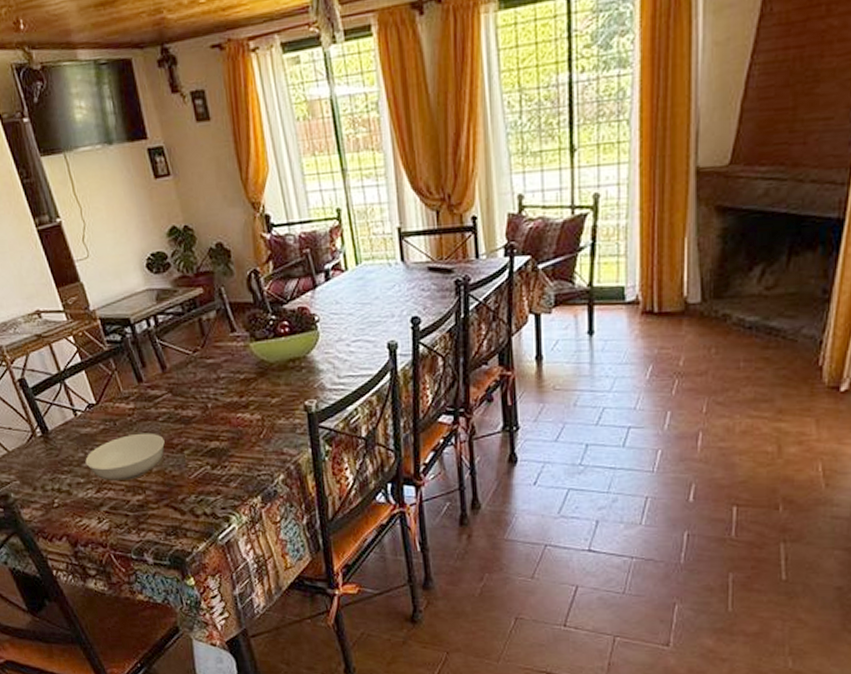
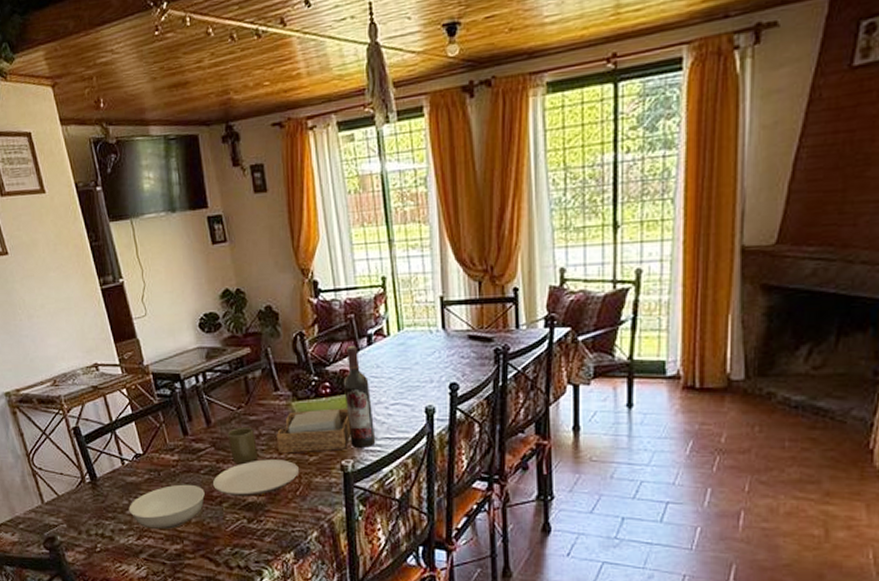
plate: none [172,402,262,443] -> present [213,459,300,496]
cup: none [184,370,219,410] -> present [227,426,259,465]
napkin holder: none [236,347,313,397] -> present [277,408,351,454]
wine bottle: none [302,282,339,387] -> present [343,346,376,448]

